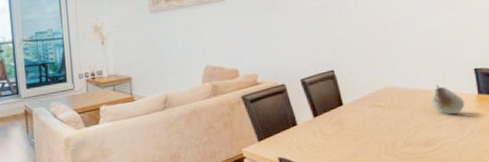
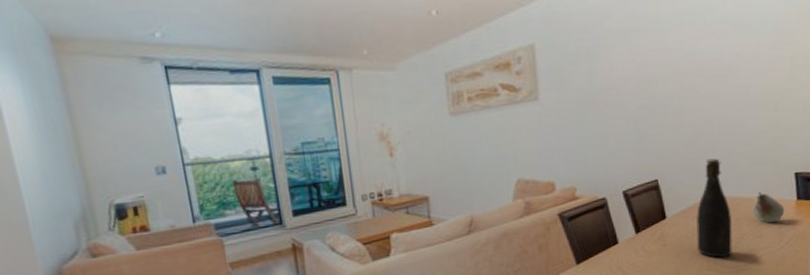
bottle: none [373,53,411,144] -> present [697,158,732,258]

